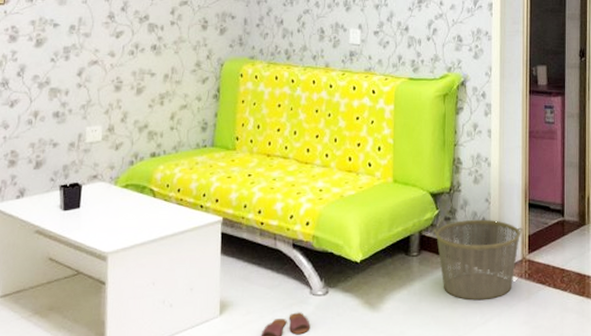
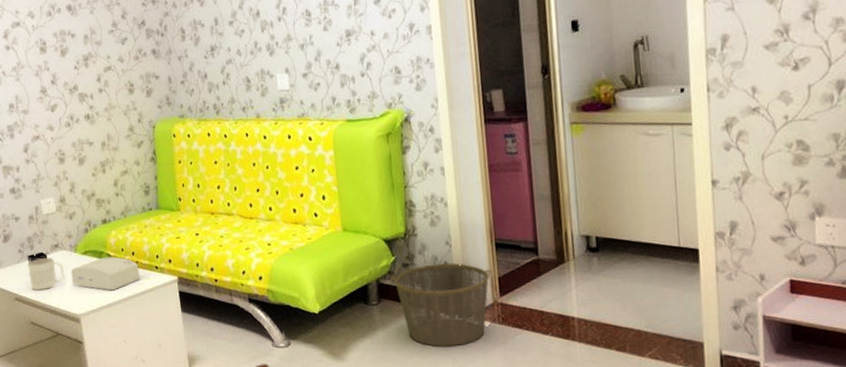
mug: none [56,189,99,224] -> present [27,258,65,290]
tissue dispenser: none [105,192,183,228] -> present [71,256,140,291]

